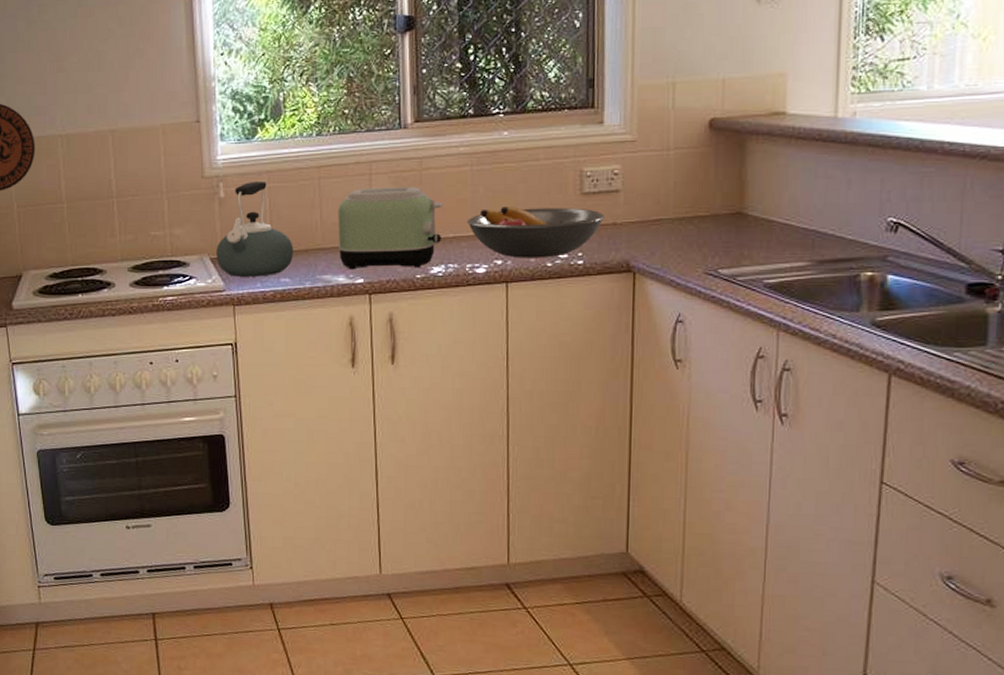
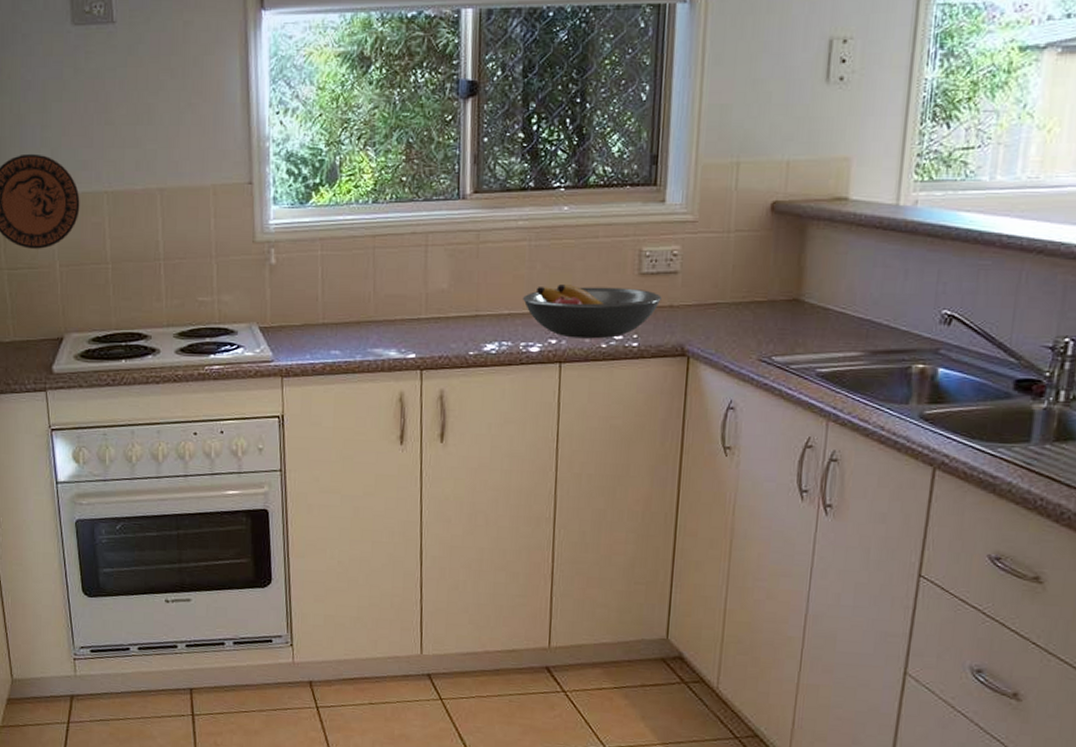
kettle: present [216,181,293,277] -> none [265,248,345,348]
toaster: present [337,186,443,270] -> none [390,259,499,345]

